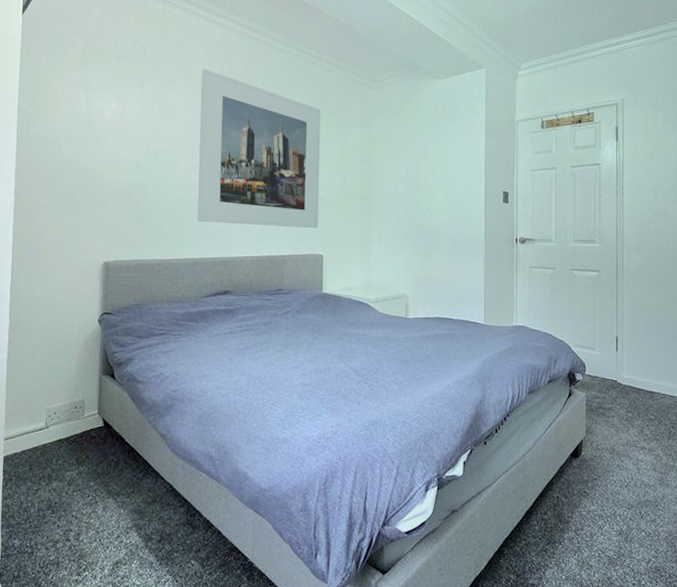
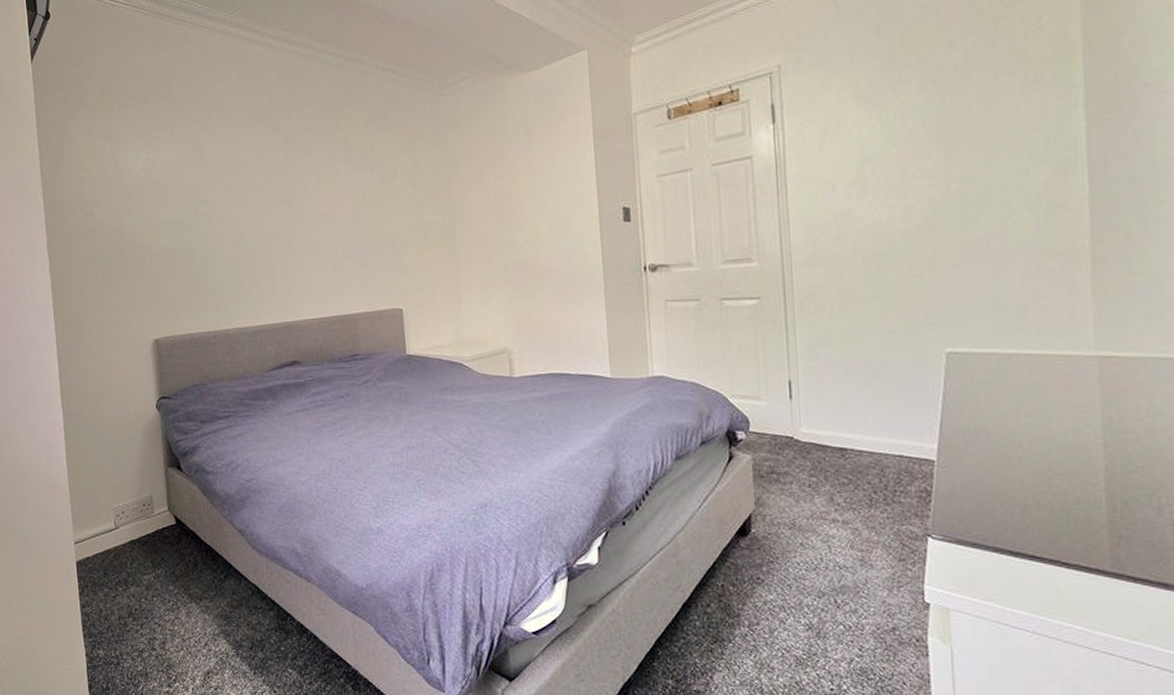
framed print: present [197,68,321,229] -> none [237,98,394,283]

